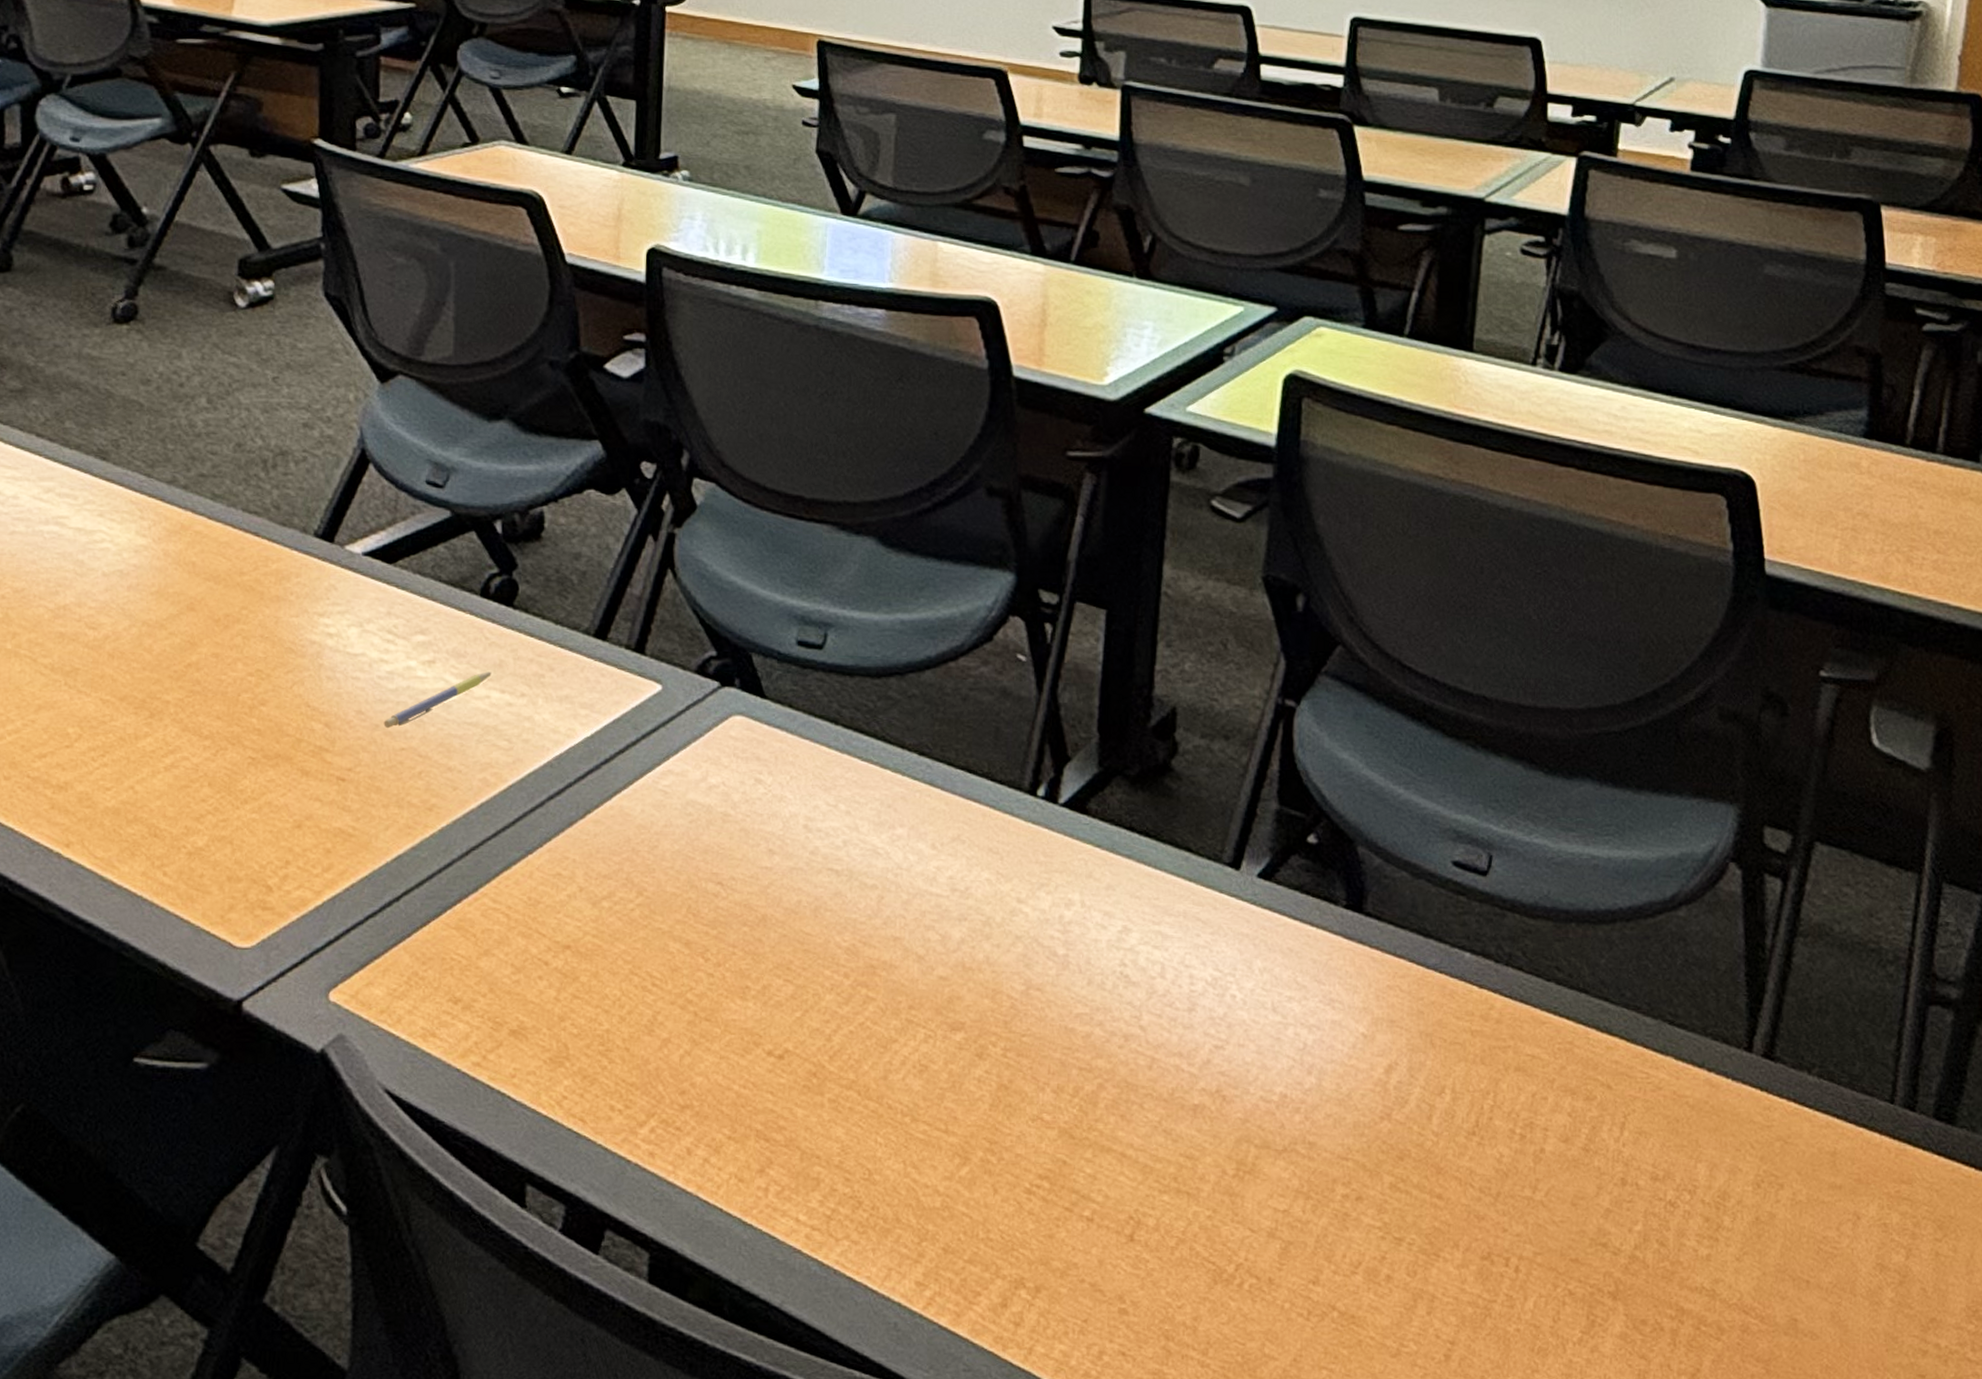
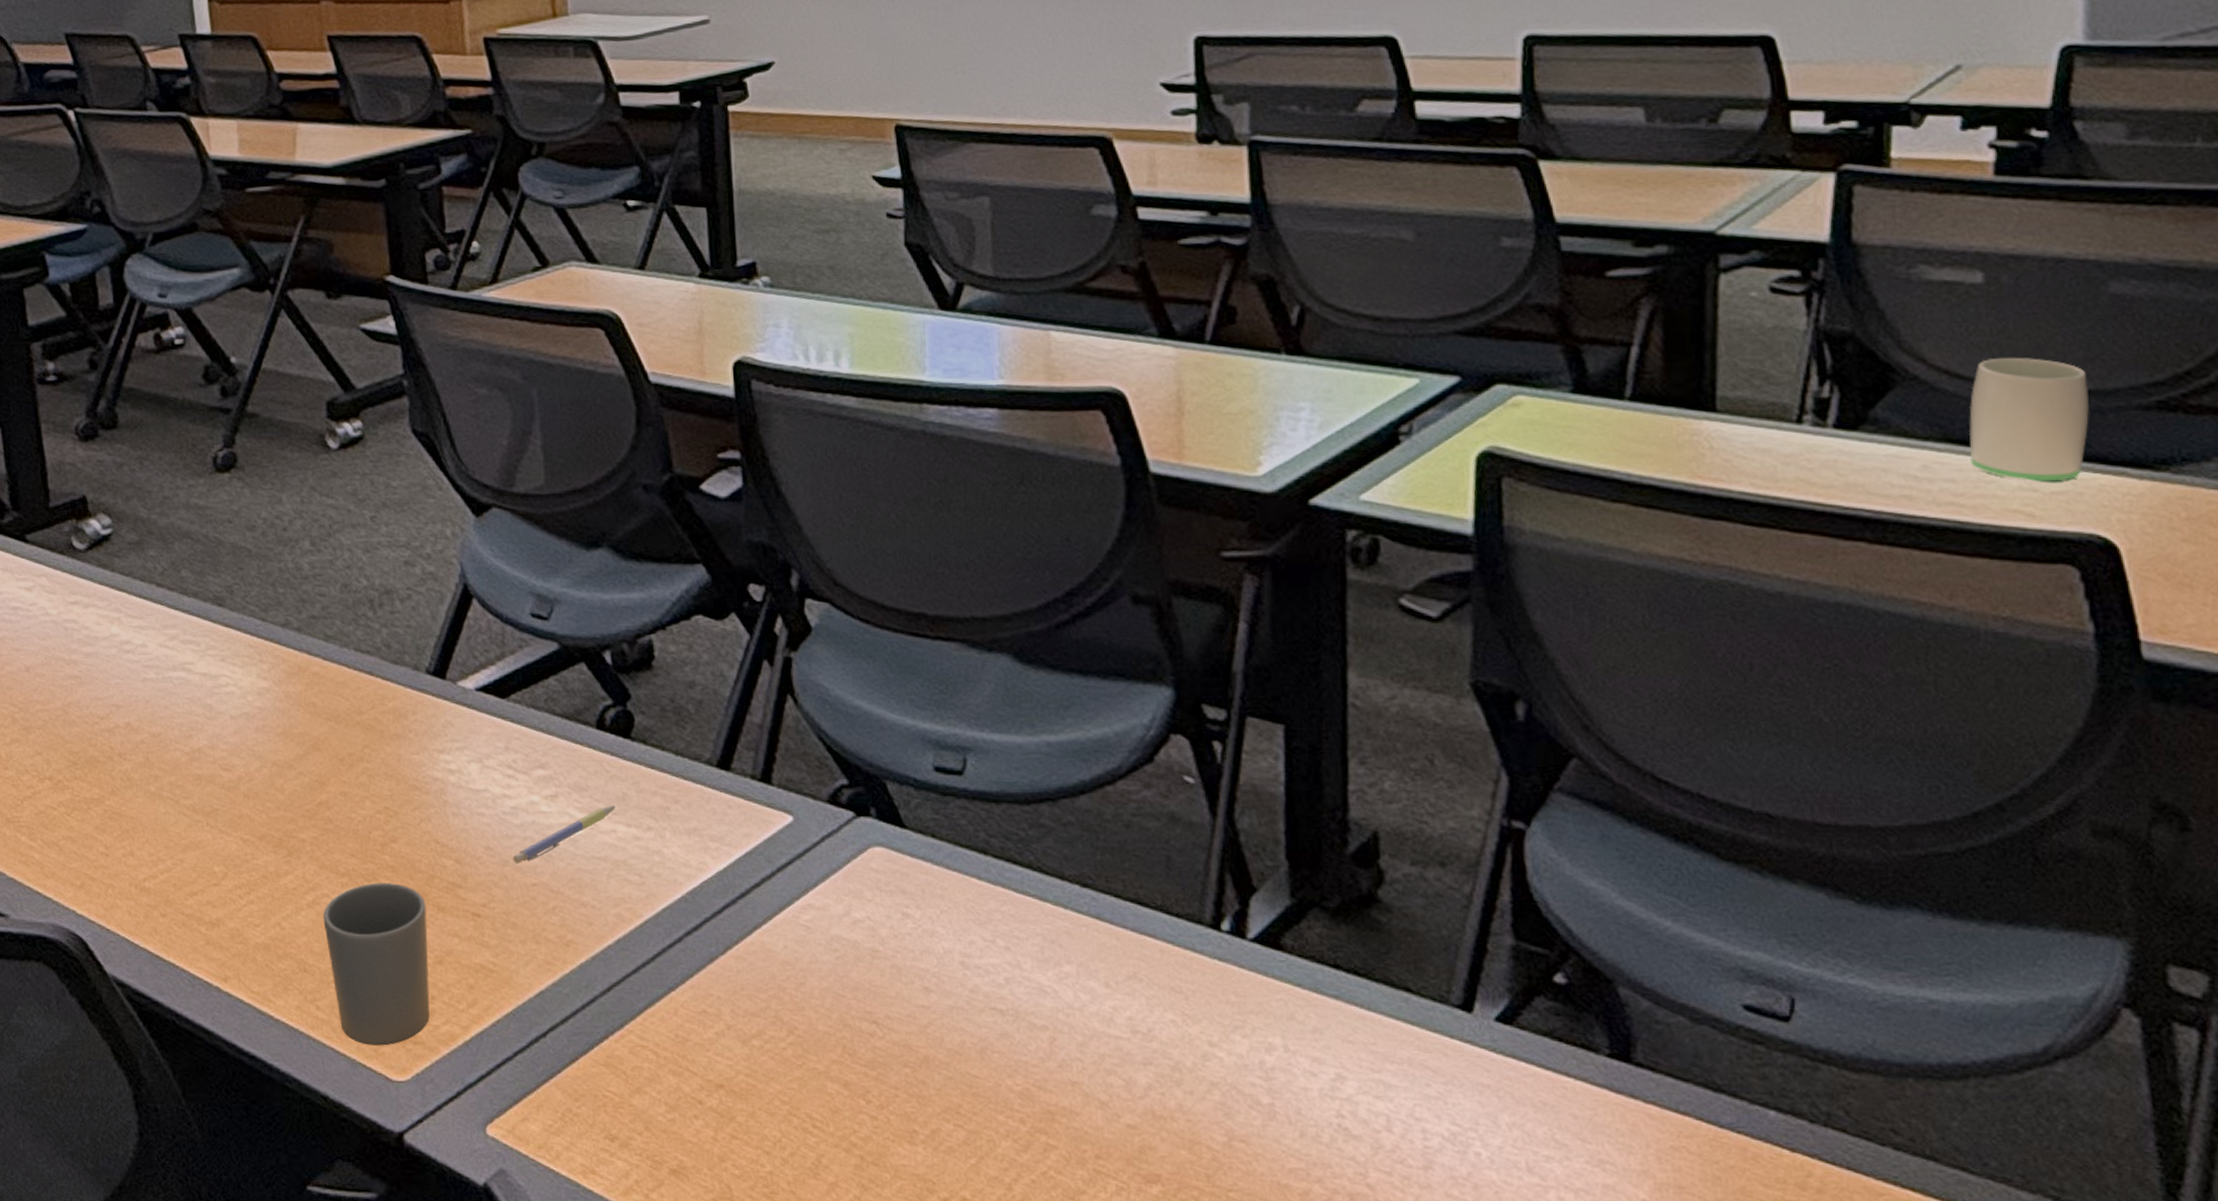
mug: none [180,746,290,912] -> present [323,883,430,1046]
mug: none [1655,320,1744,425] -> present [1969,357,2089,482]

